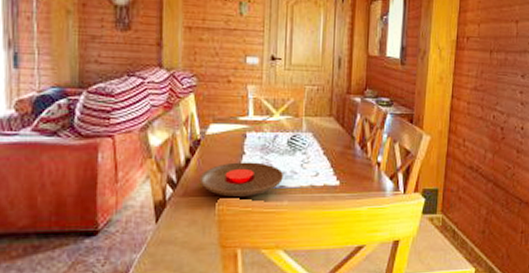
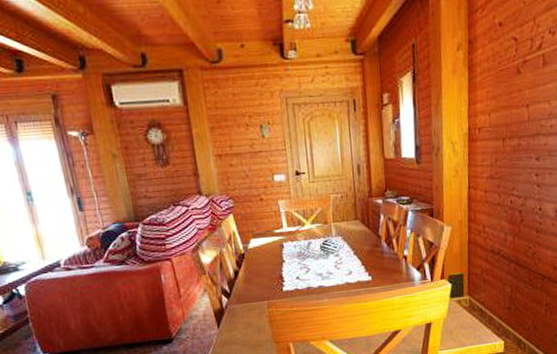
plate: present [199,162,284,197] -> none [248,267,322,300]

